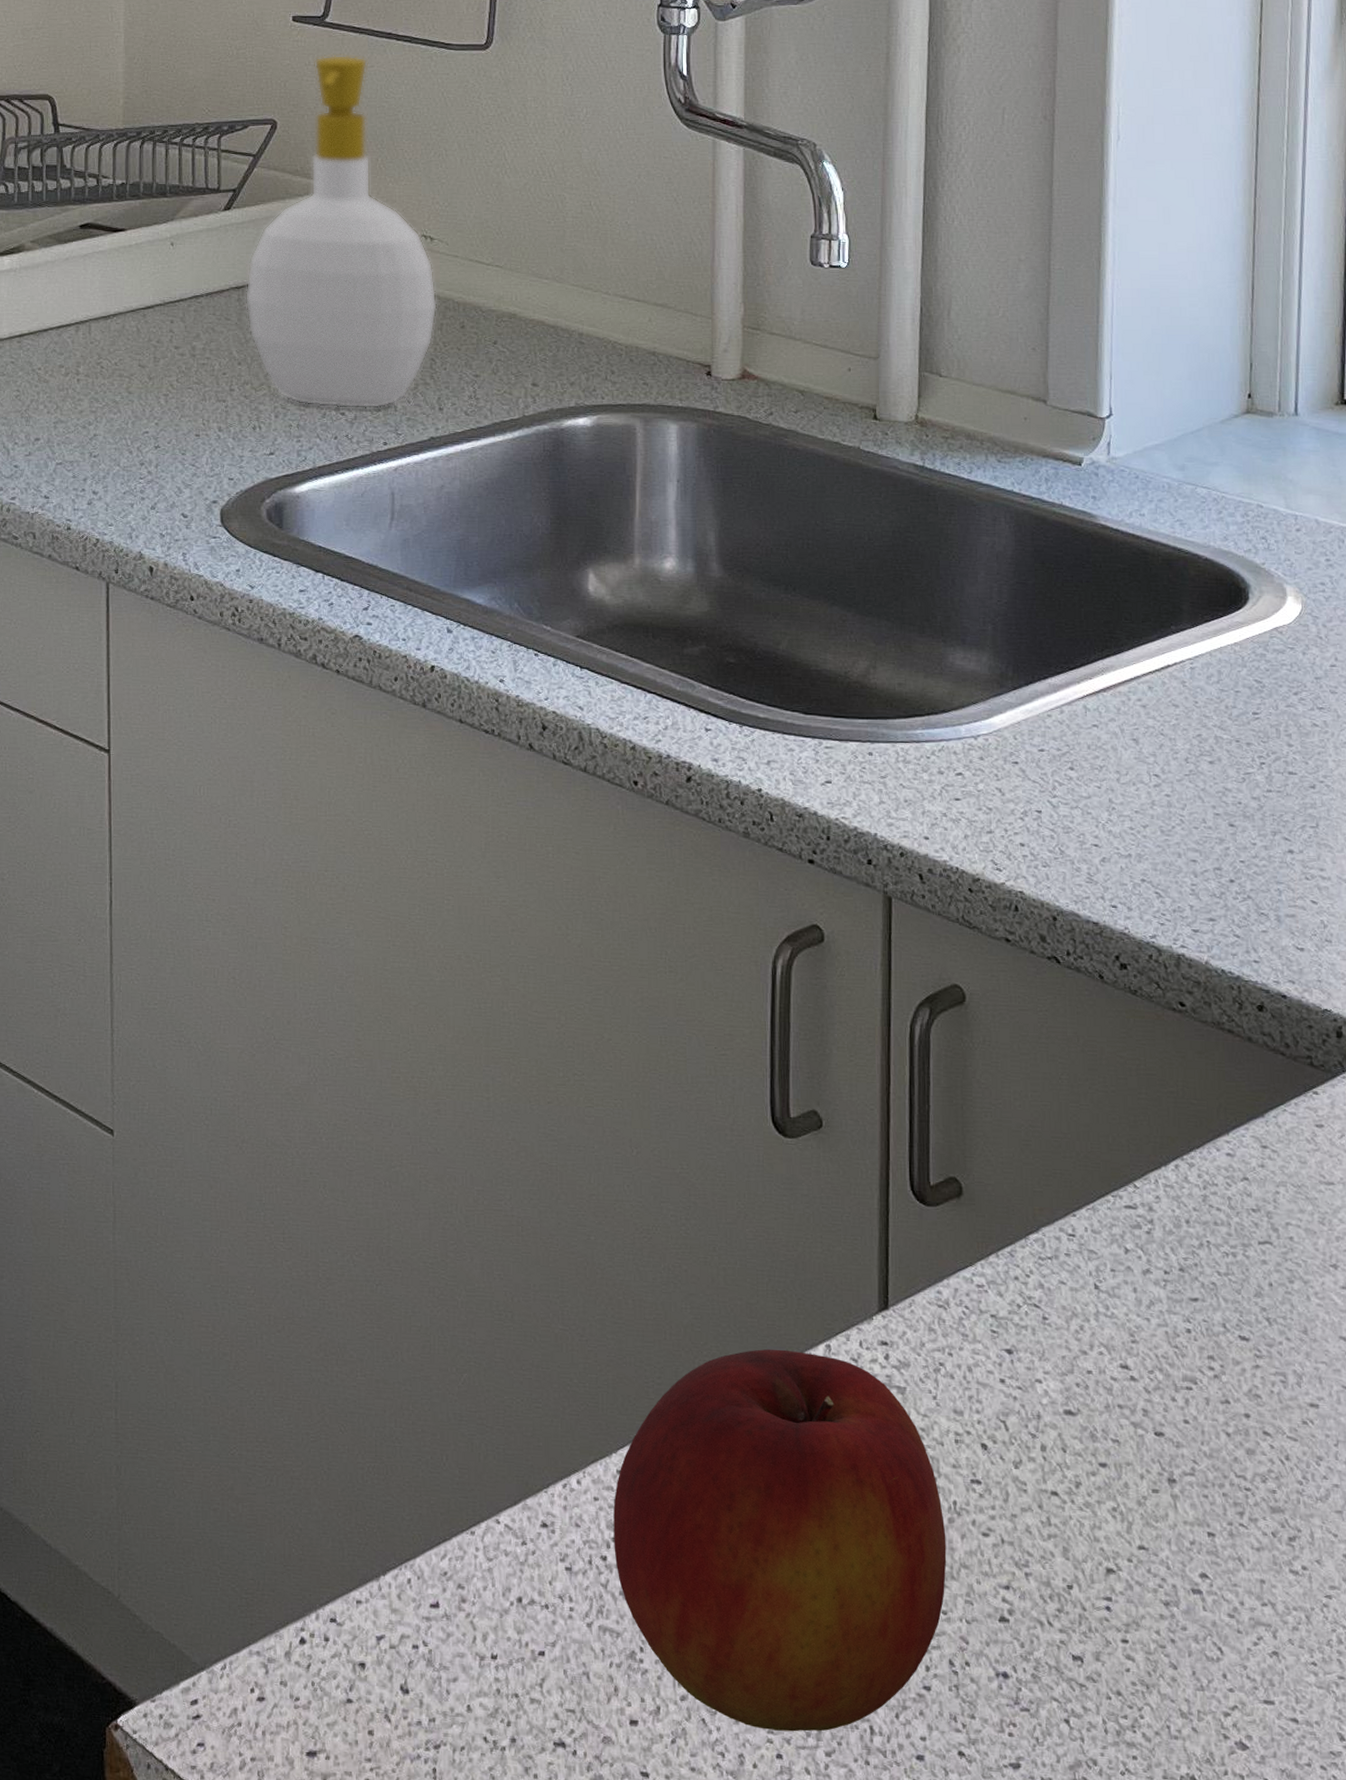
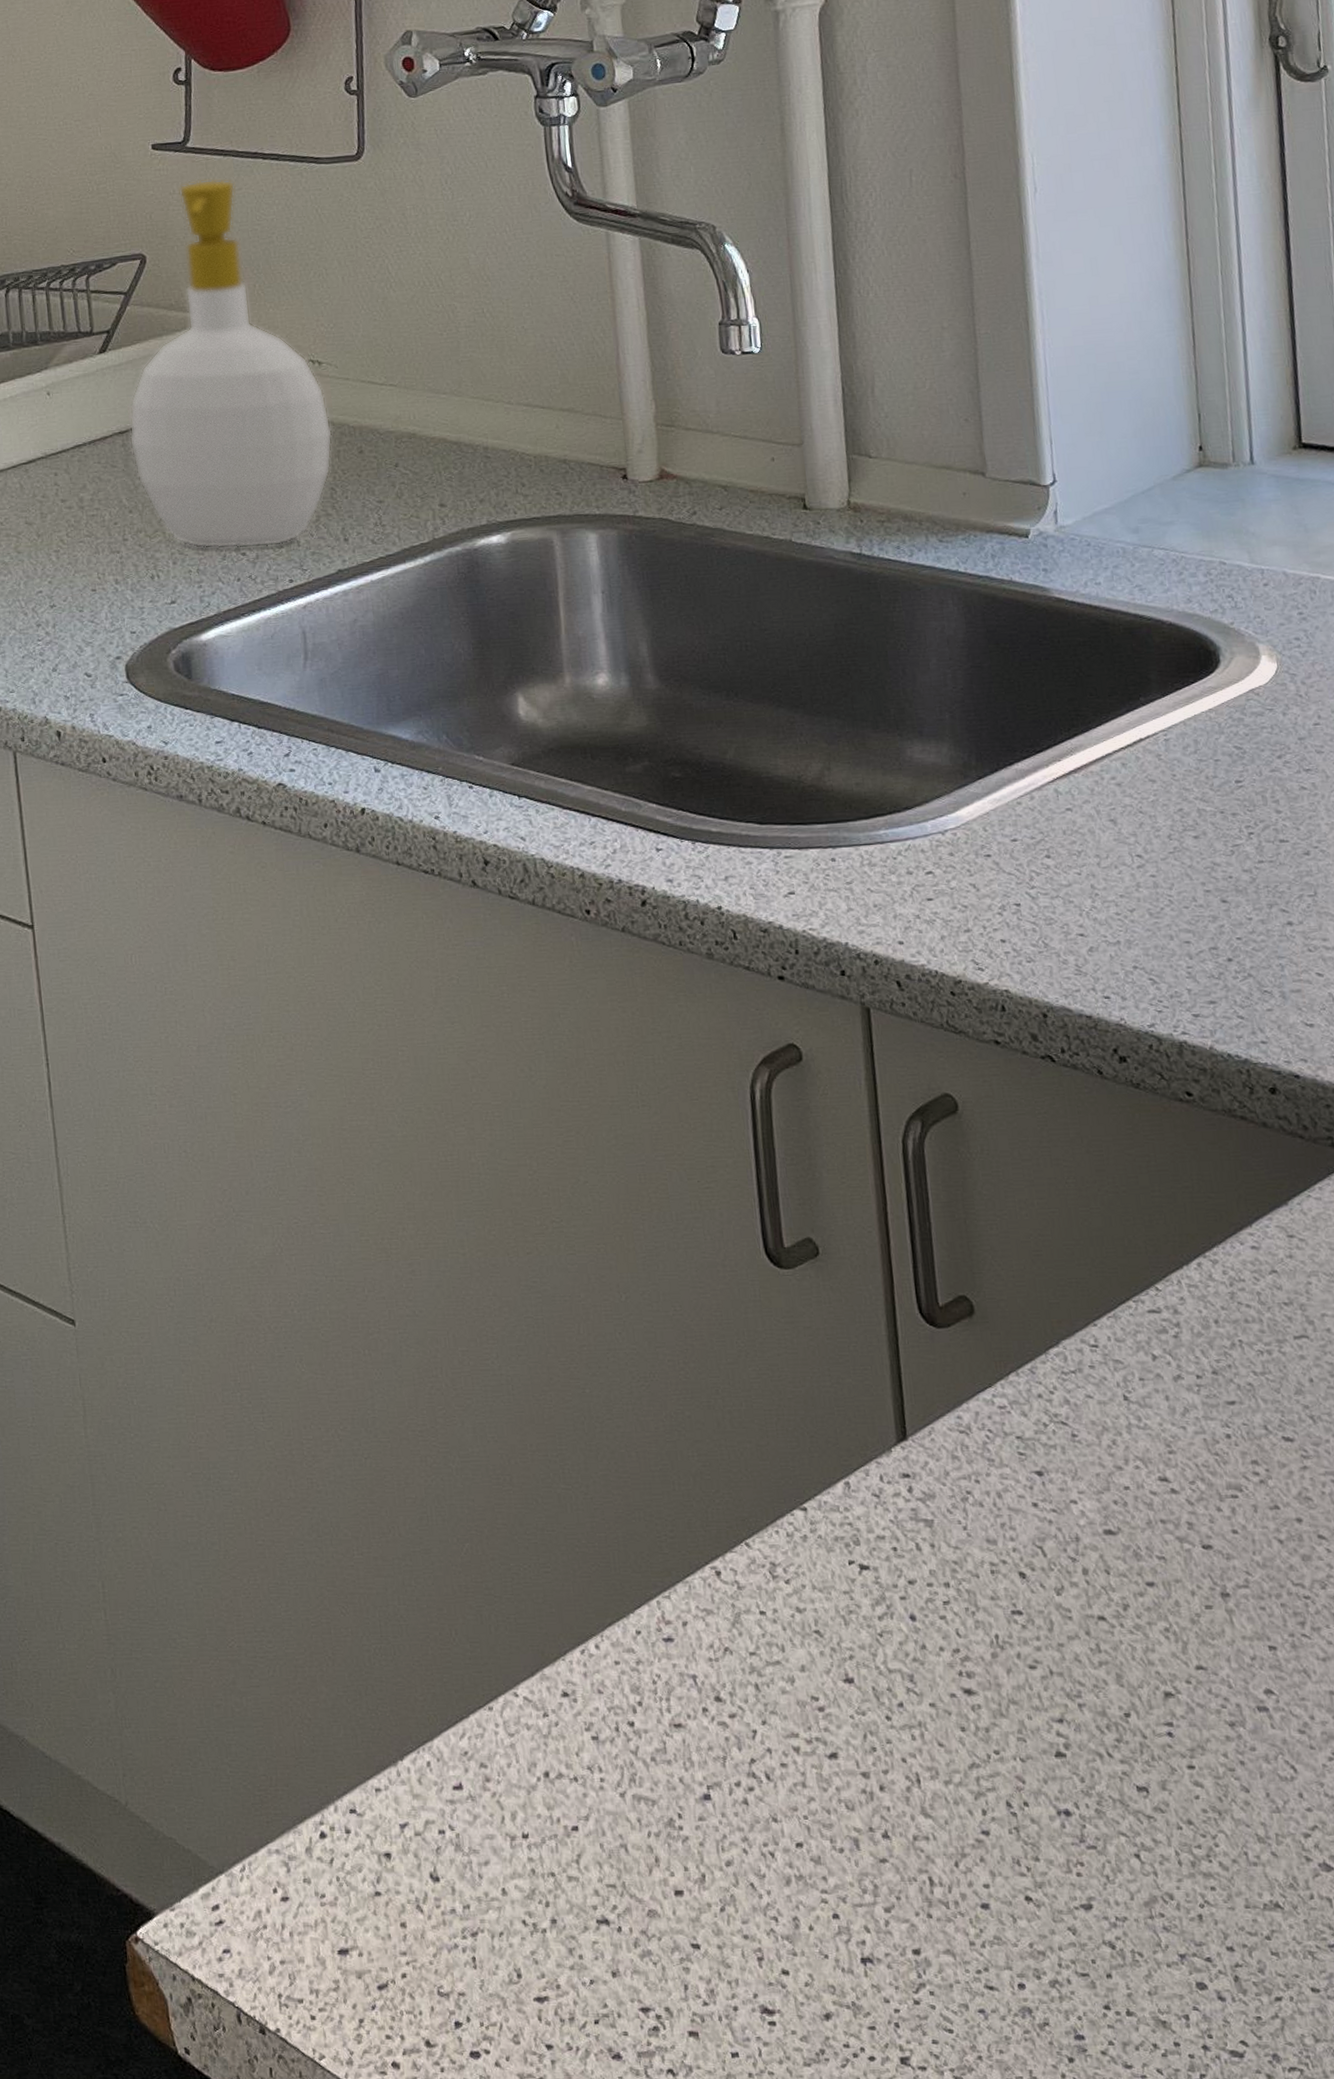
apple: present [613,1349,947,1732] -> none [636,1491,995,1890]

